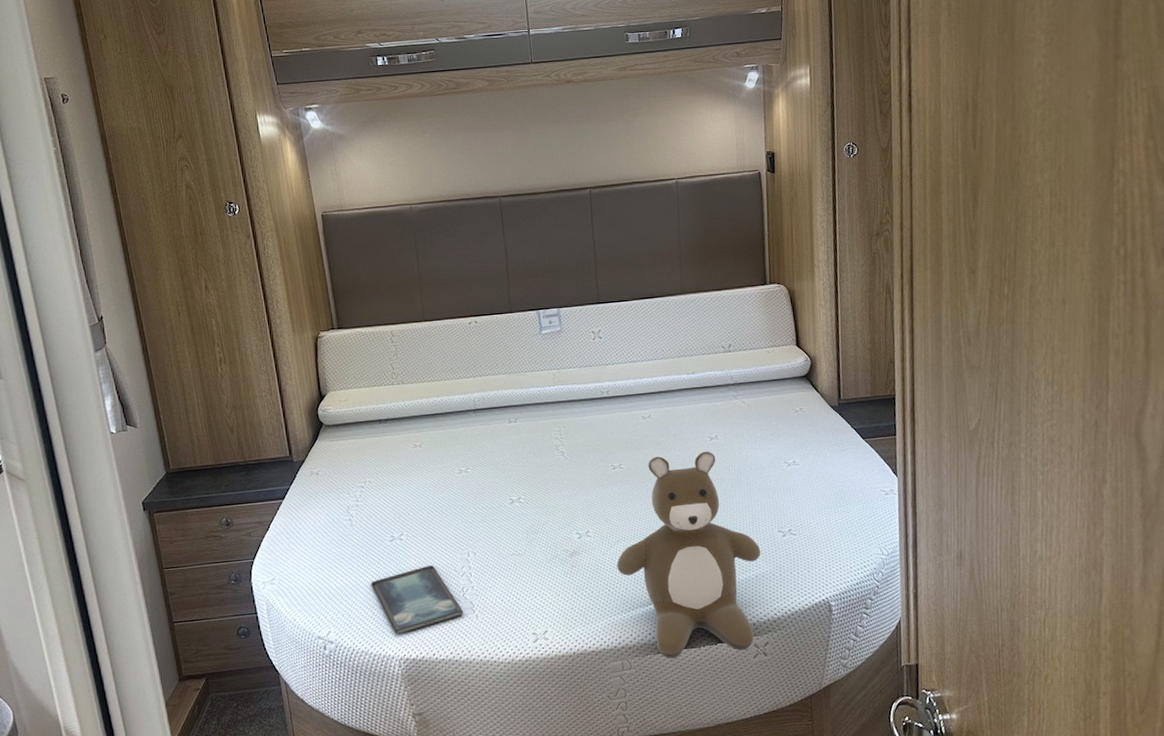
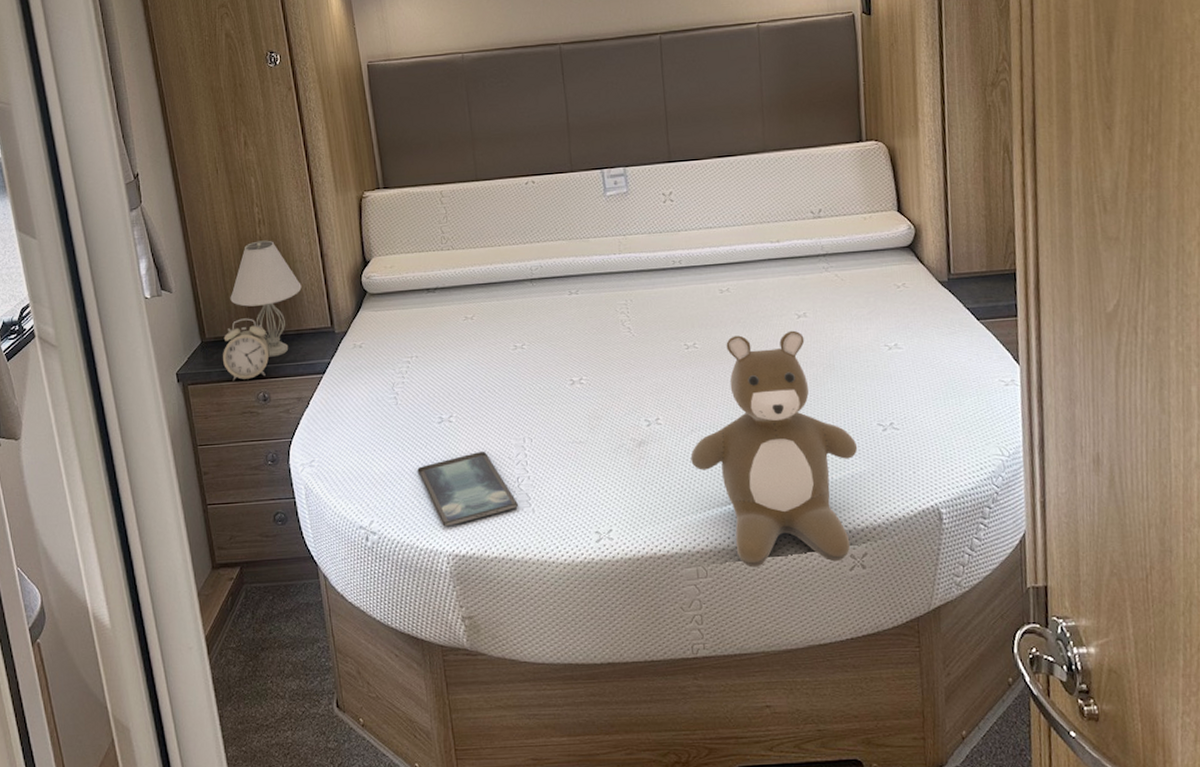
alarm clock: none [187,450,233,508] -> present [223,318,271,381]
table lamp: none [193,377,262,485] -> present [230,240,302,357]

